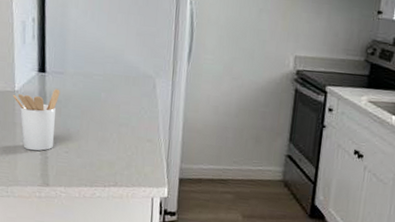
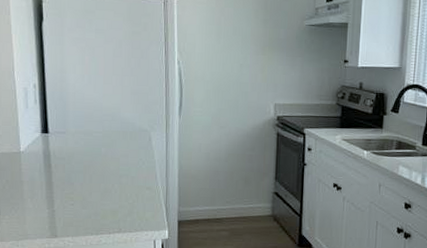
utensil holder: present [13,89,60,151] -> none [18,147,63,206]

